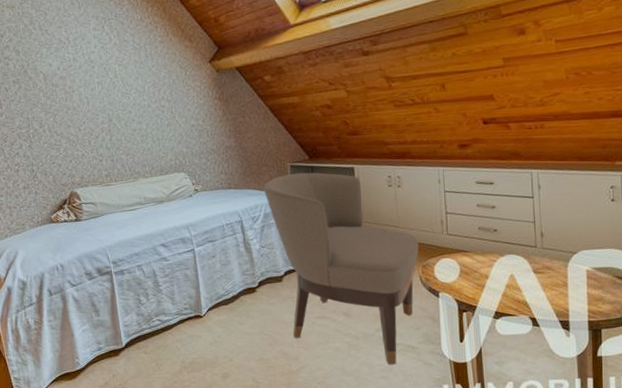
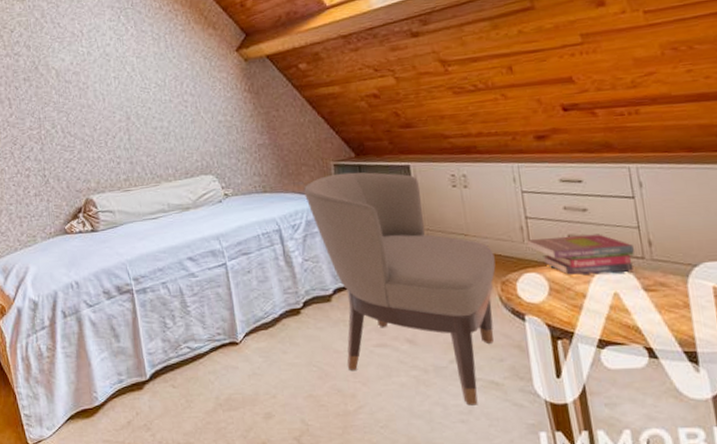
books: none [446,227,530,260] -> present [527,234,635,275]

